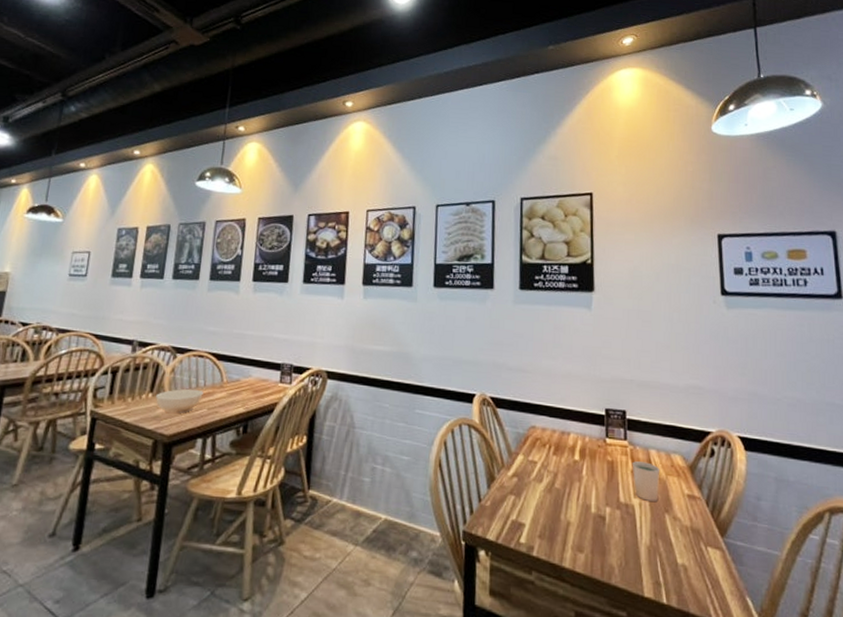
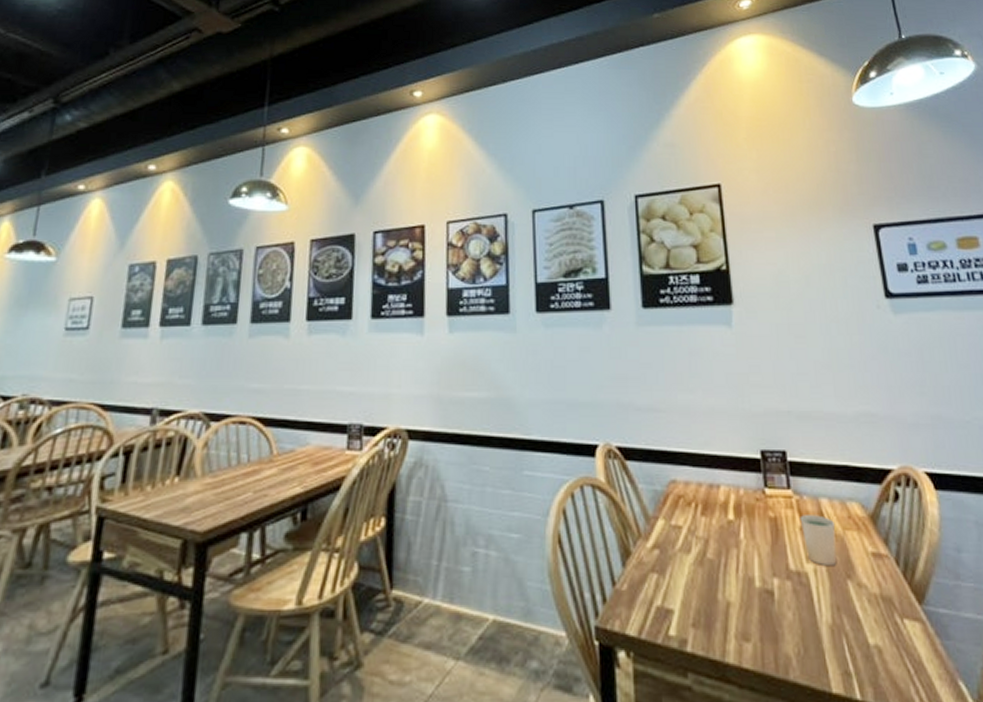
bowl: present [155,388,203,414] -> none [183,467,247,502]

